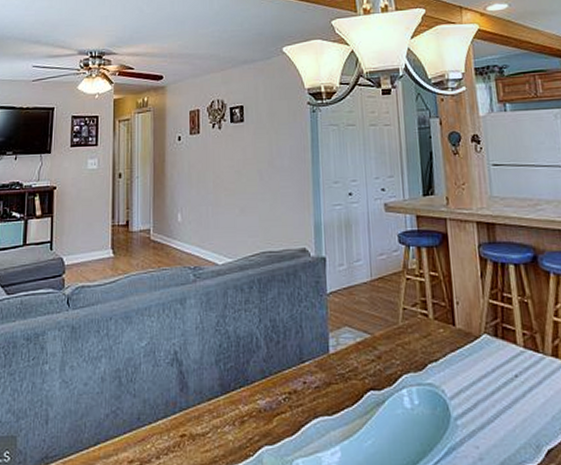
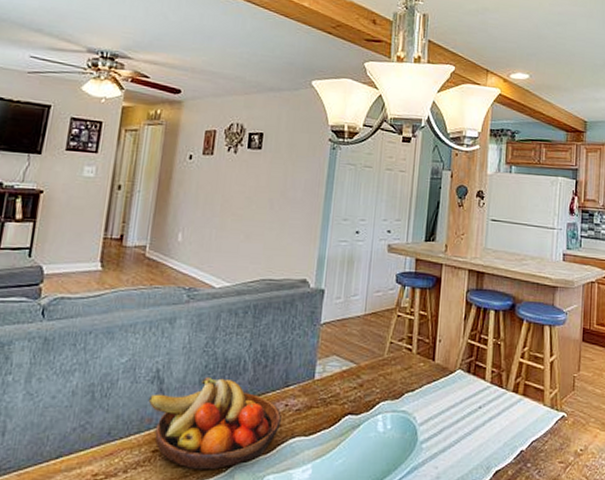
fruit bowl: none [170,356,302,455] -> present [148,376,282,470]

